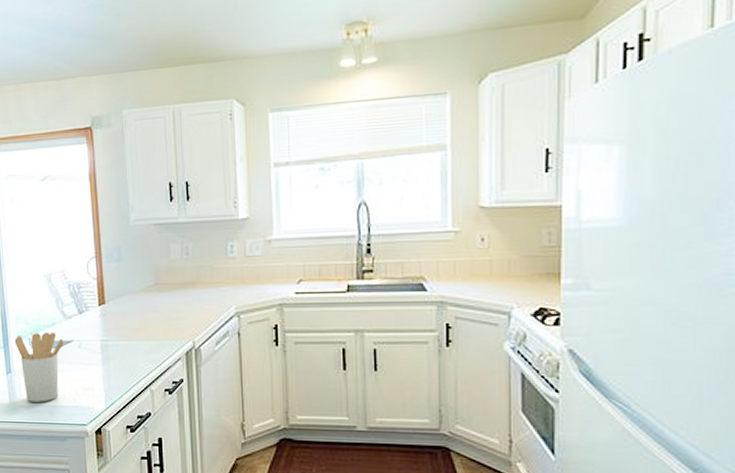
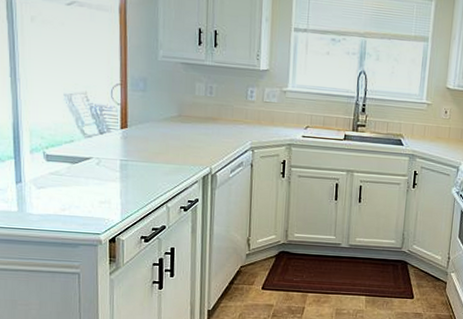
utensil holder: present [14,333,65,402] -> none [27,147,83,212]

